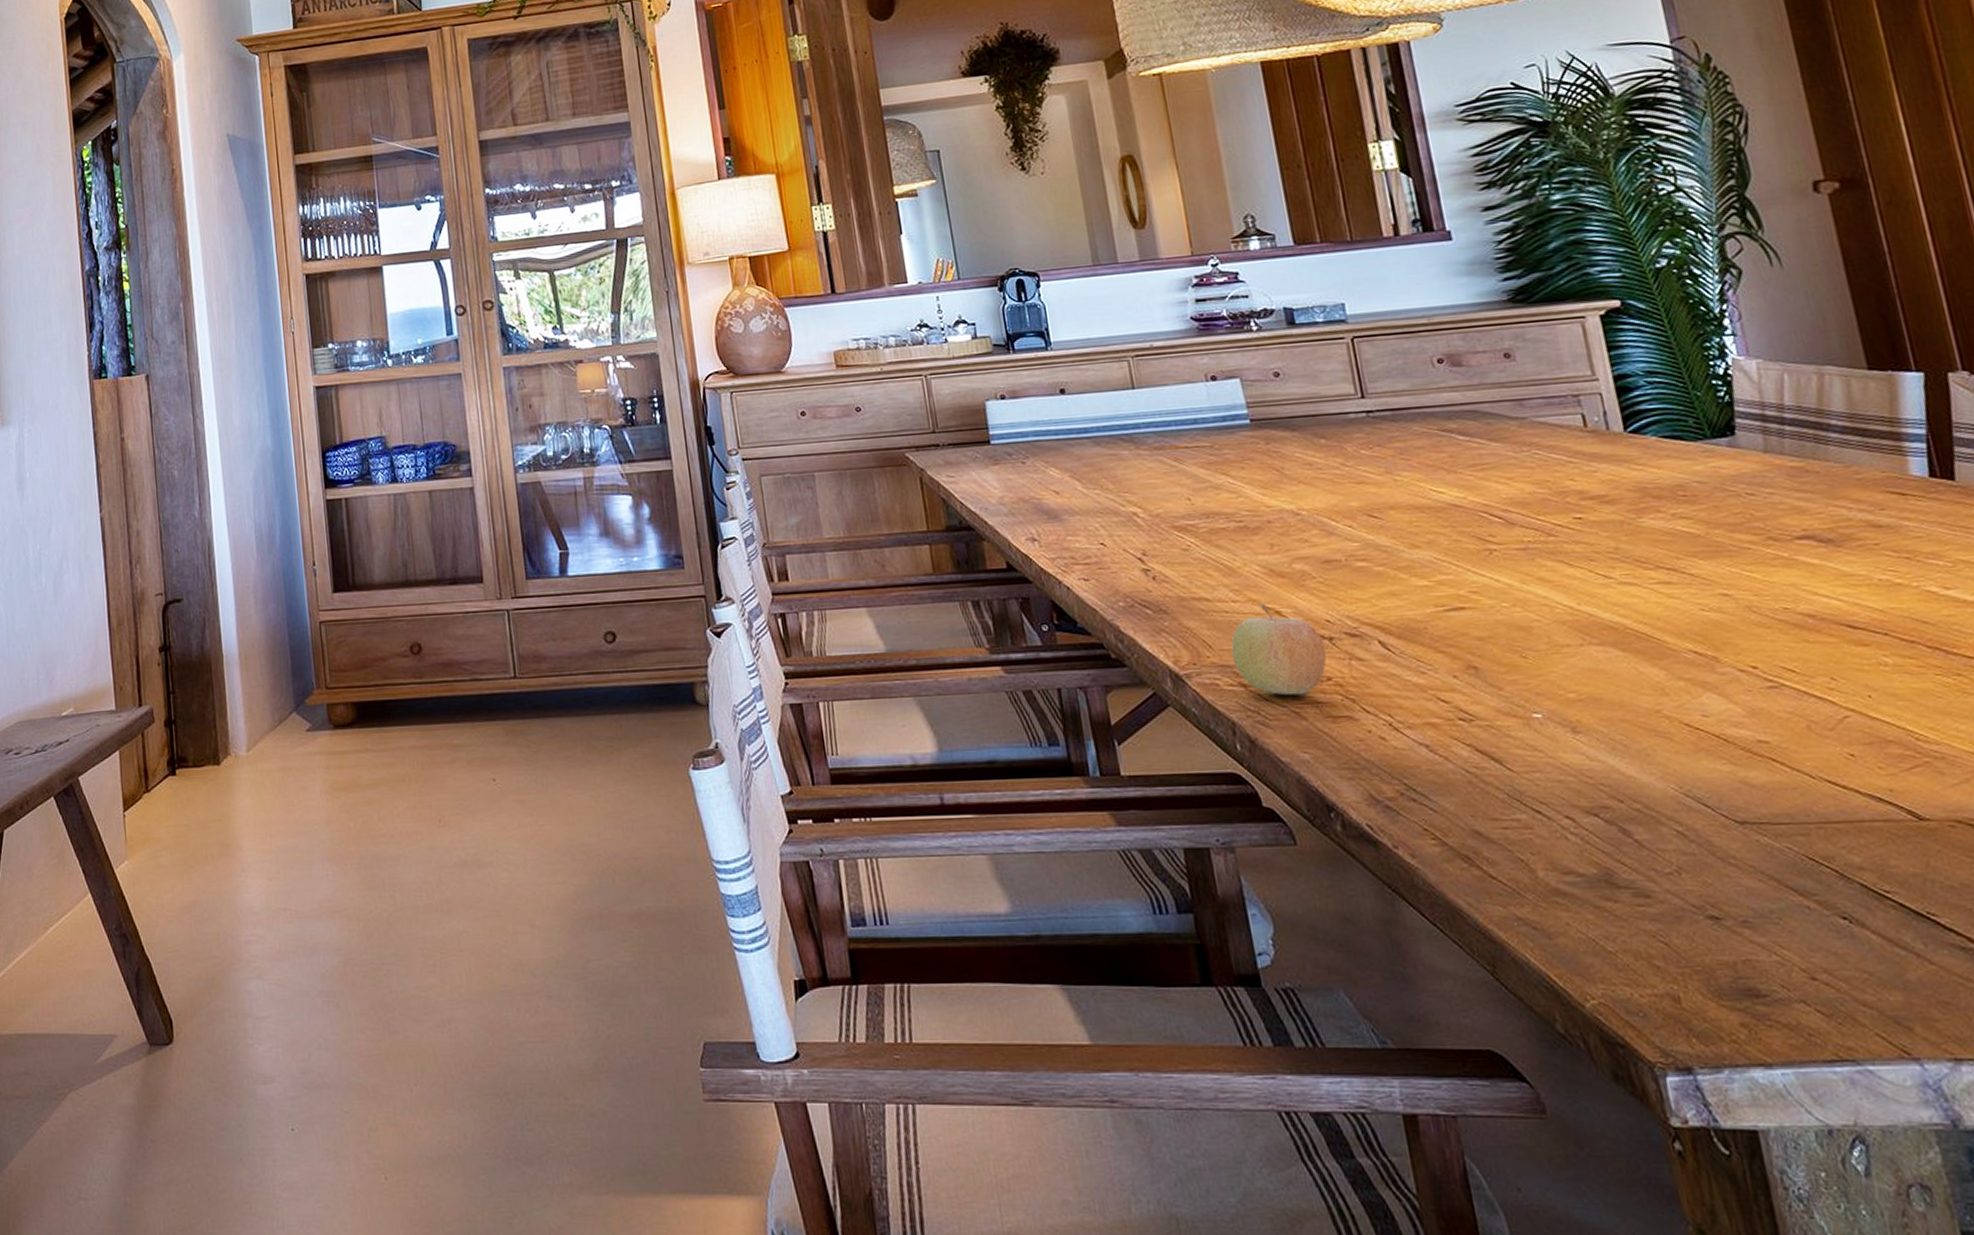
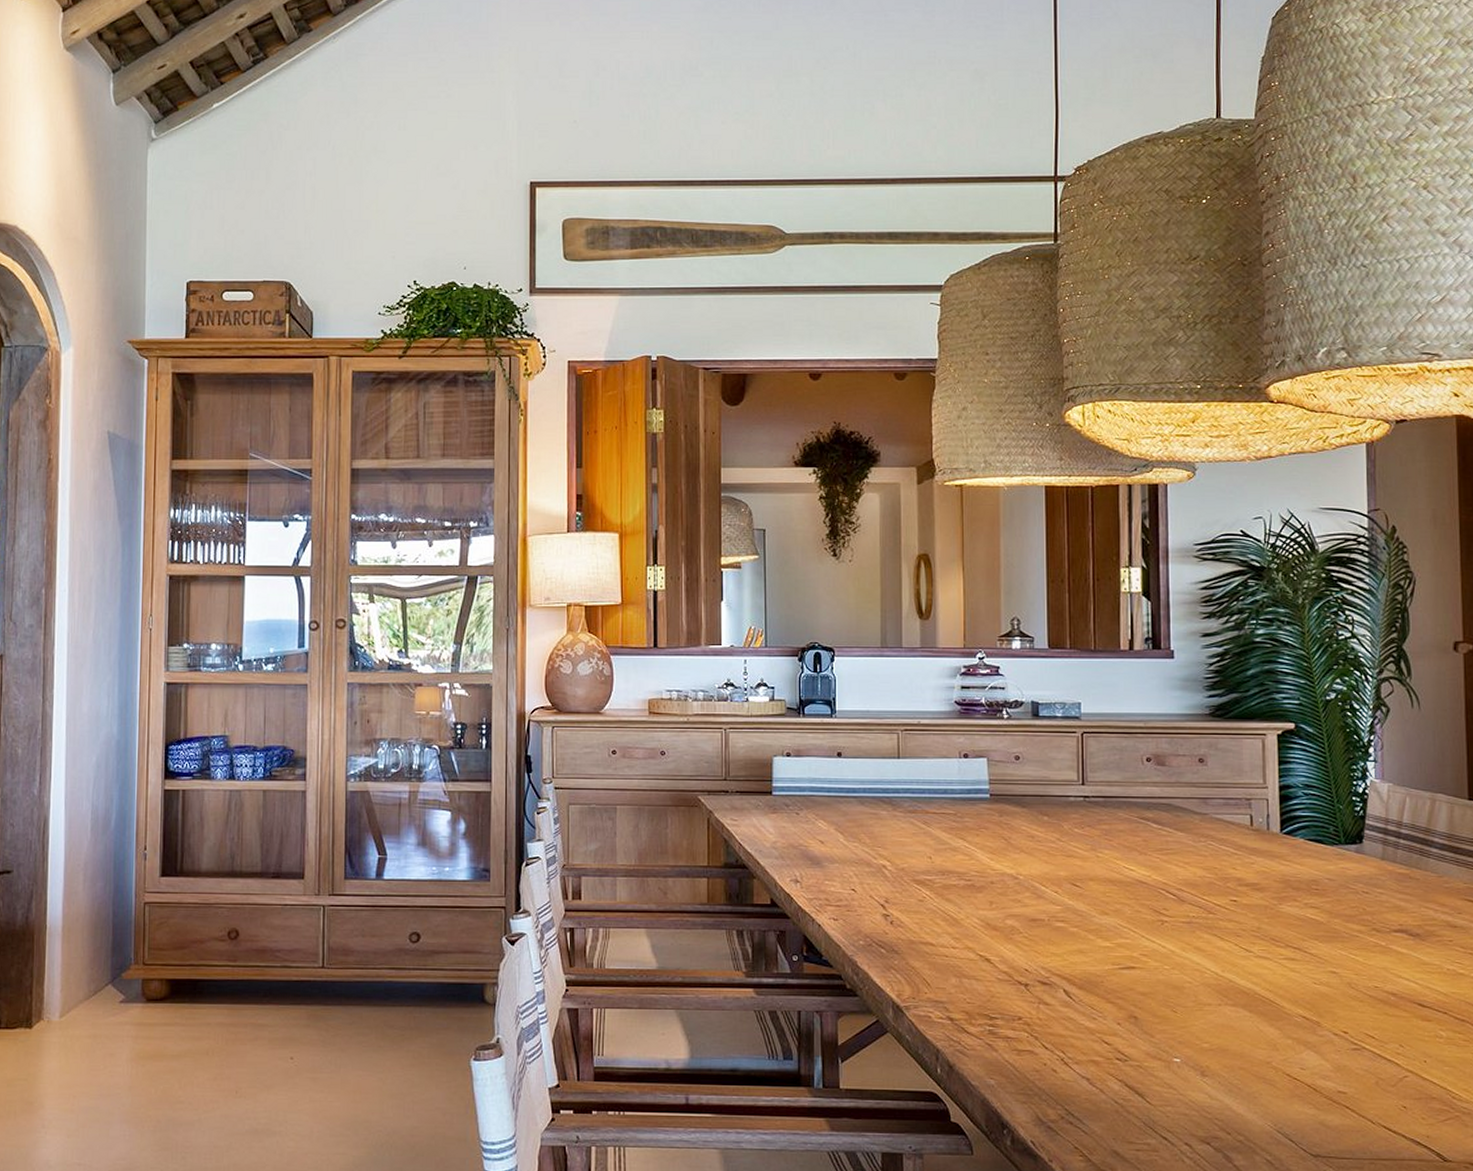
fruit: present [1231,603,1327,696] -> none [945,951,1020,1030]

